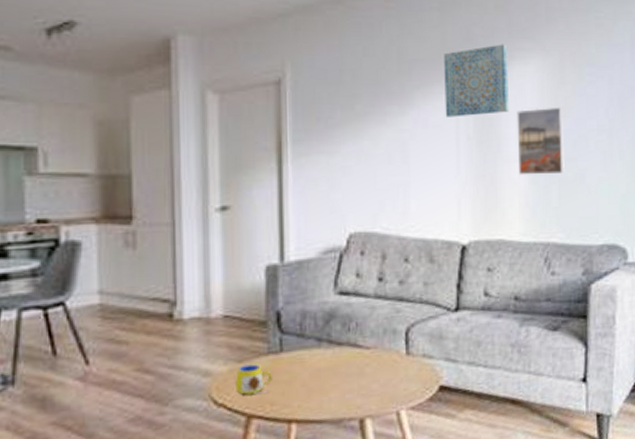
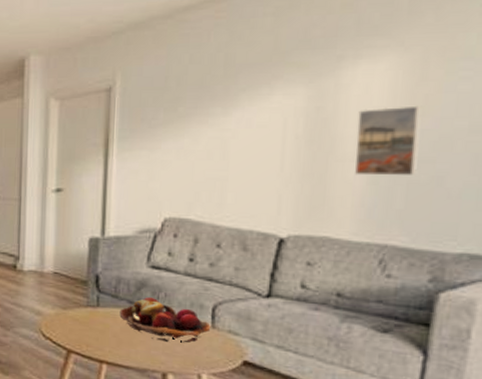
mug: present [236,364,272,395] -> none [60,311,89,336]
fruit basket: none [307,330,406,382] -> present [119,297,211,343]
wall art: present [444,44,509,117] -> none [272,43,354,118]

